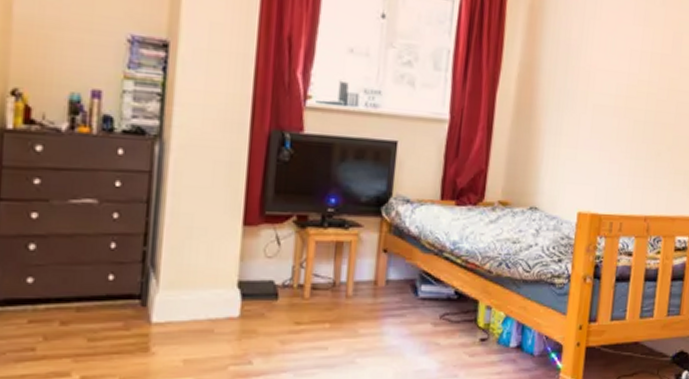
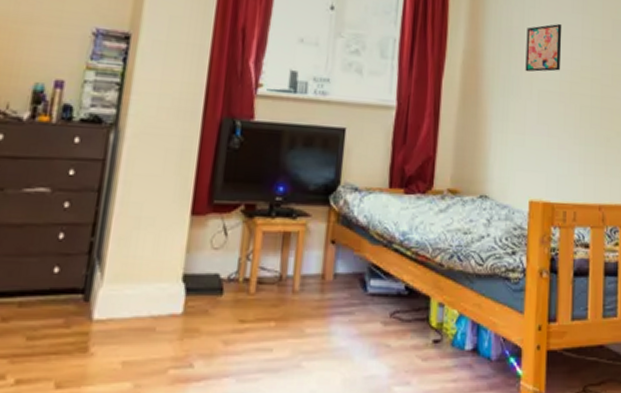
wall art: none [581,36,622,86] -> present [525,24,562,72]

